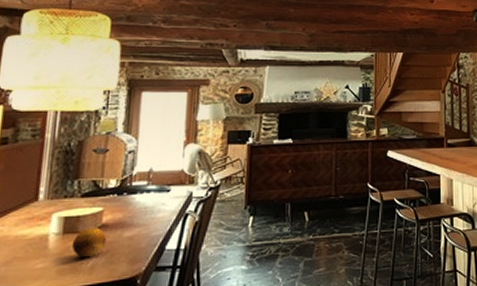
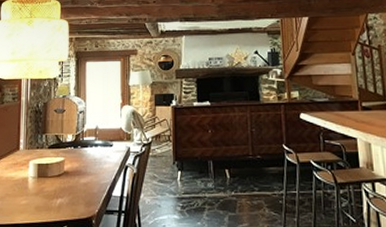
fruit: present [71,228,107,258] -> none [44,174,68,199]

